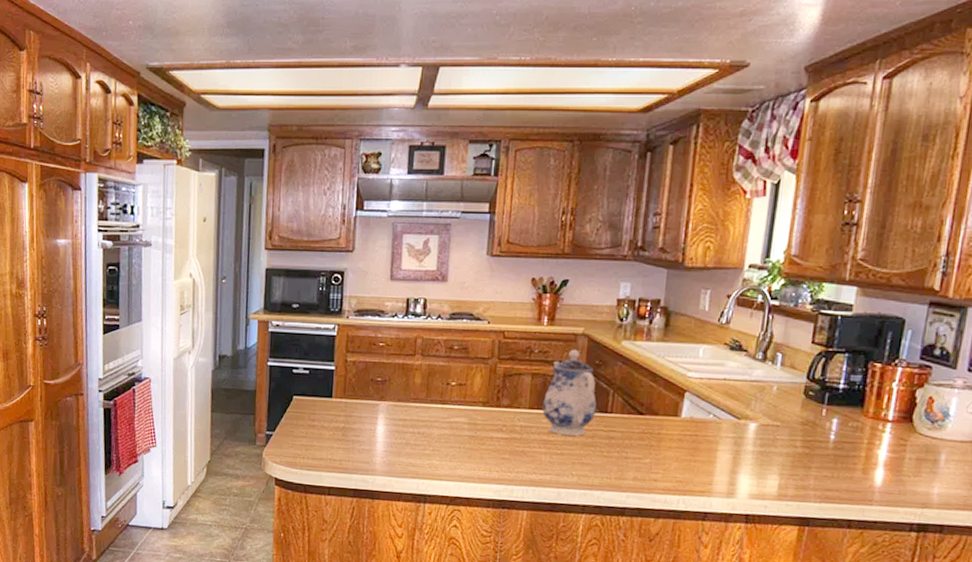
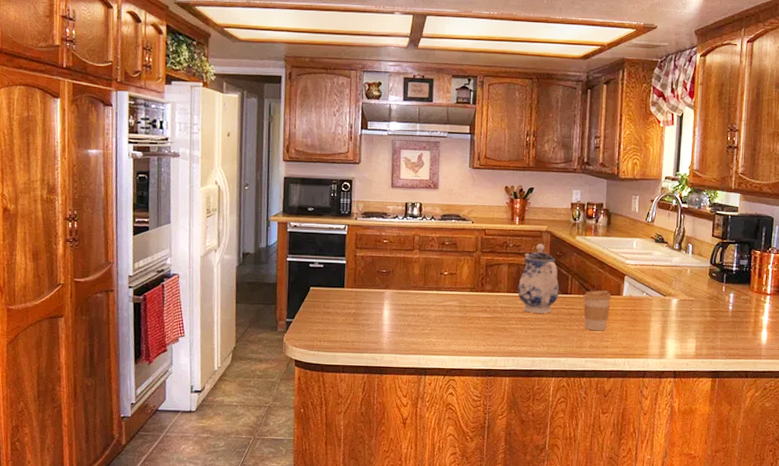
coffee cup: none [627,409,666,460] -> present [583,290,612,331]

